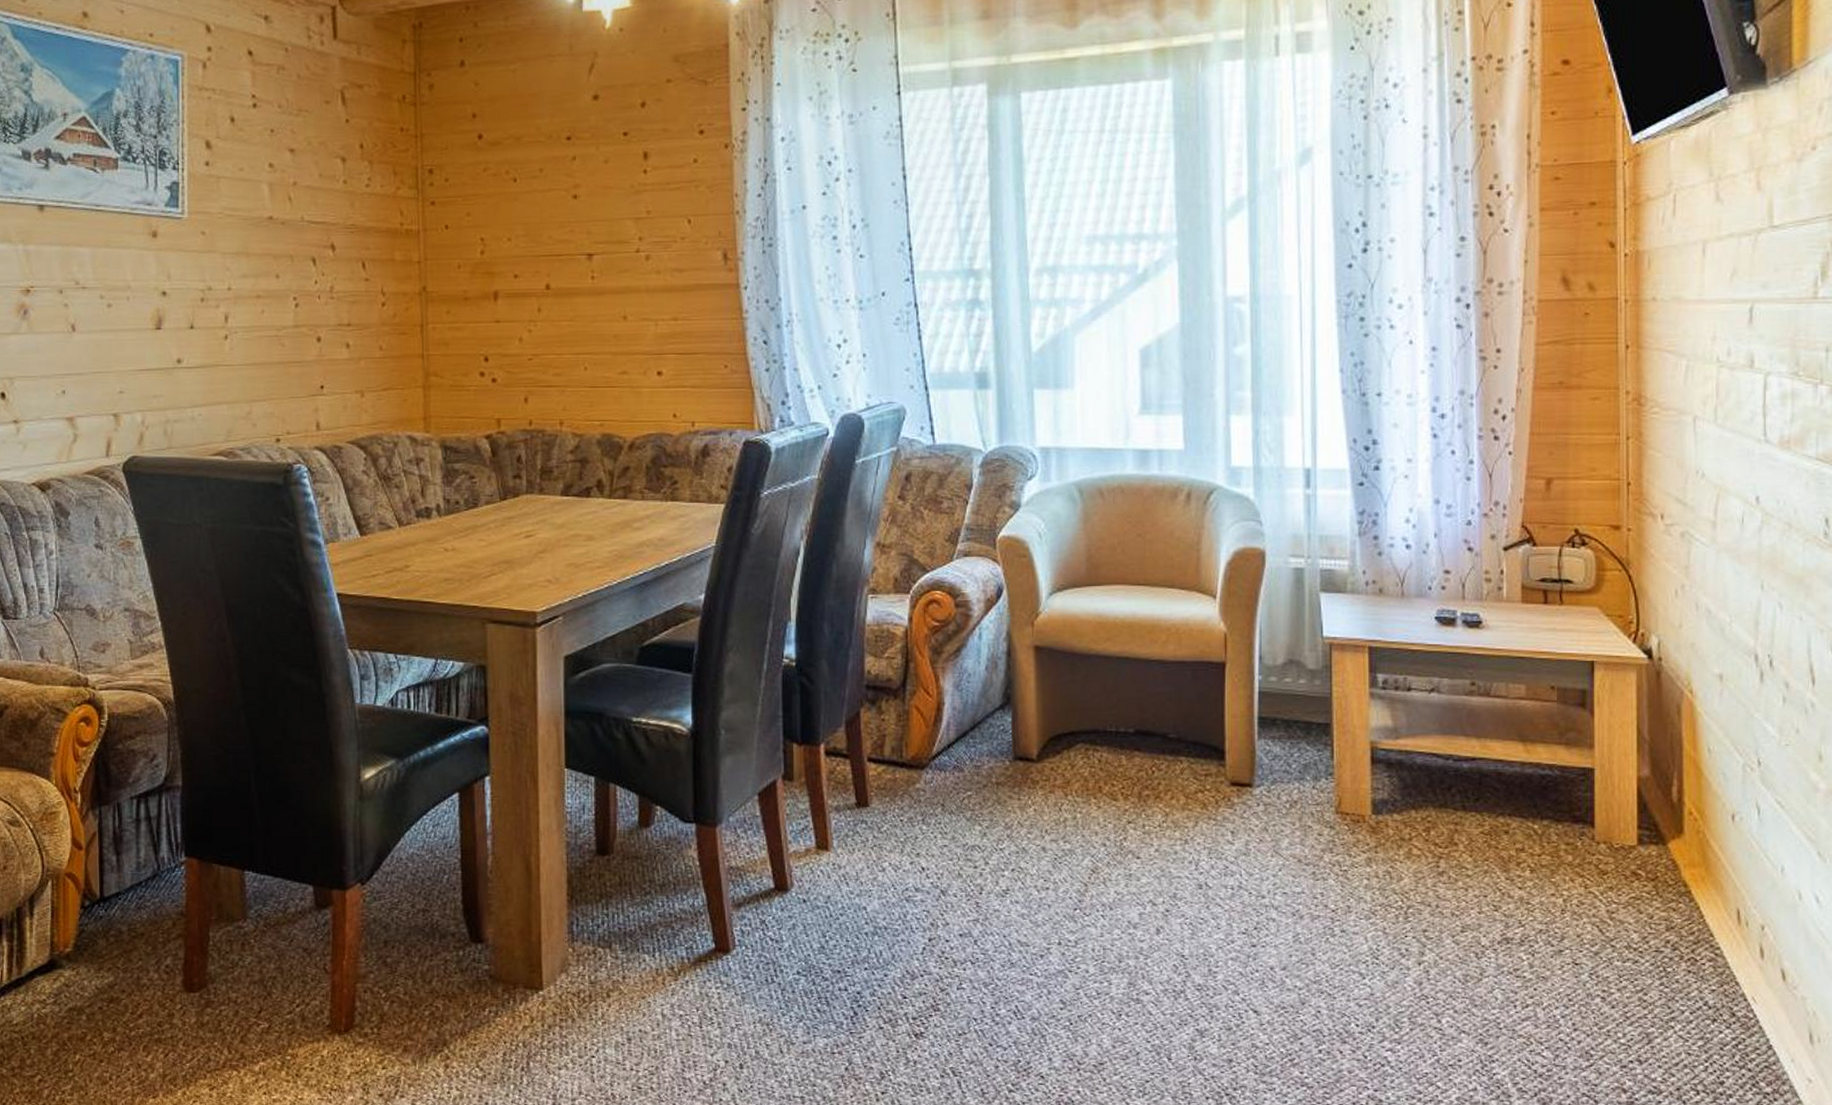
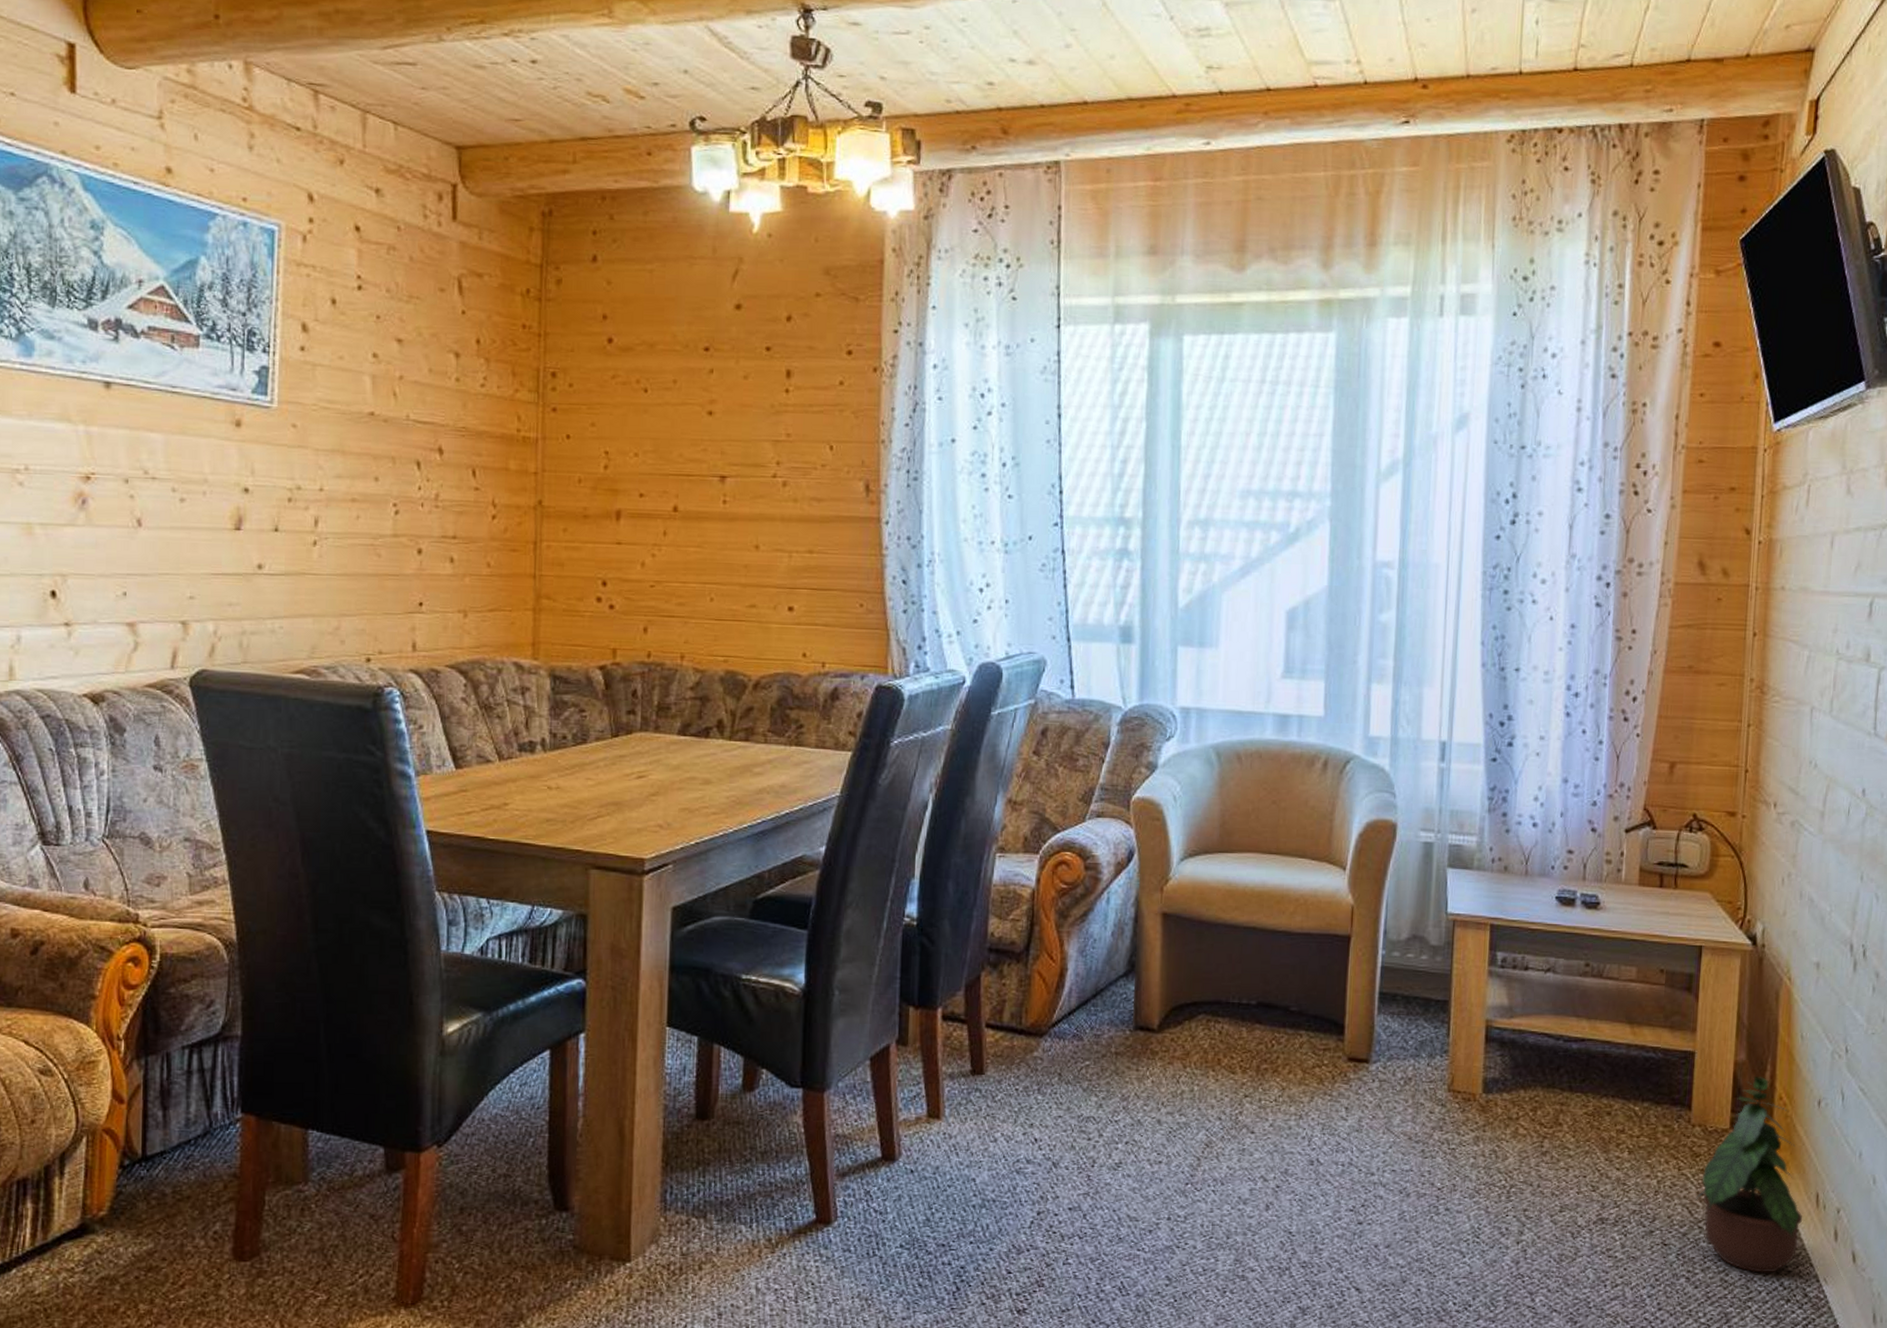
potted plant: none [1605,791,1724,992] -> present [1695,1075,1803,1273]

